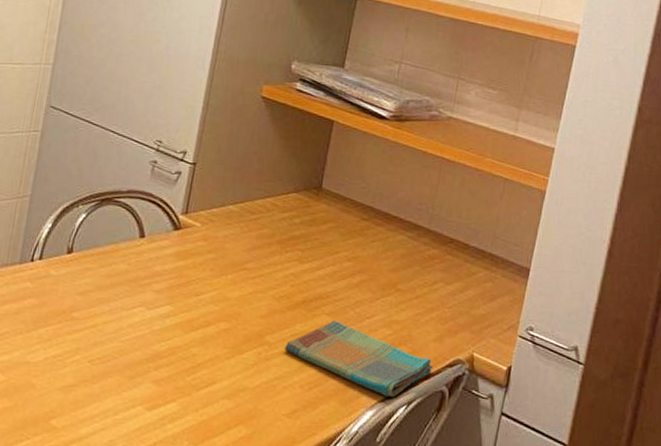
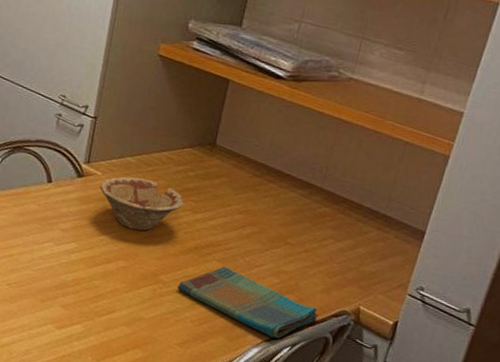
dish: none [198,226,290,287] -> present [99,176,184,231]

